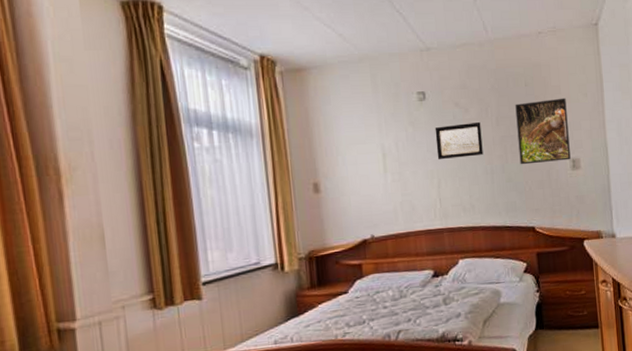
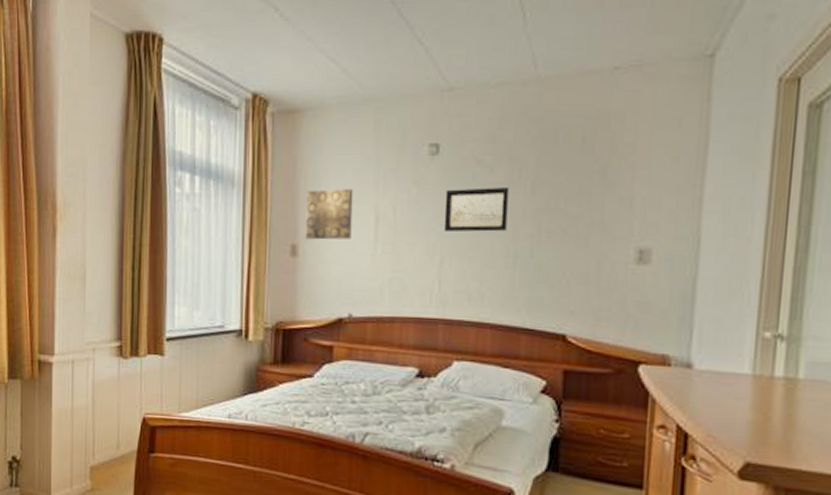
wall art: none [321,132,365,178] -> present [305,189,353,240]
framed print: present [515,98,571,165] -> none [557,161,643,250]

